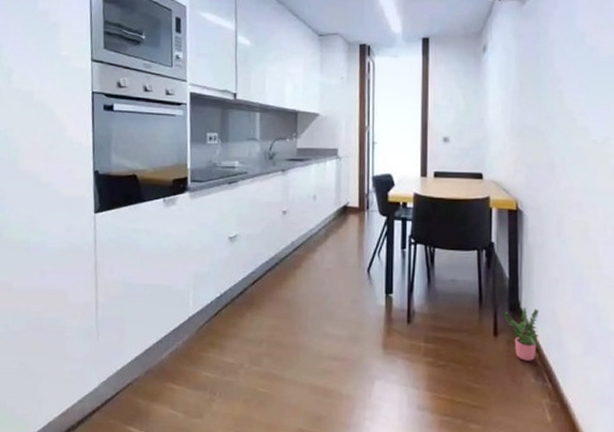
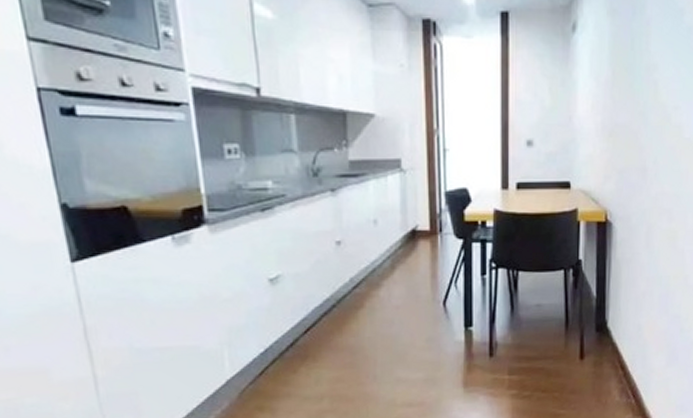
potted plant: present [502,308,540,361] -> none [589,326,625,380]

